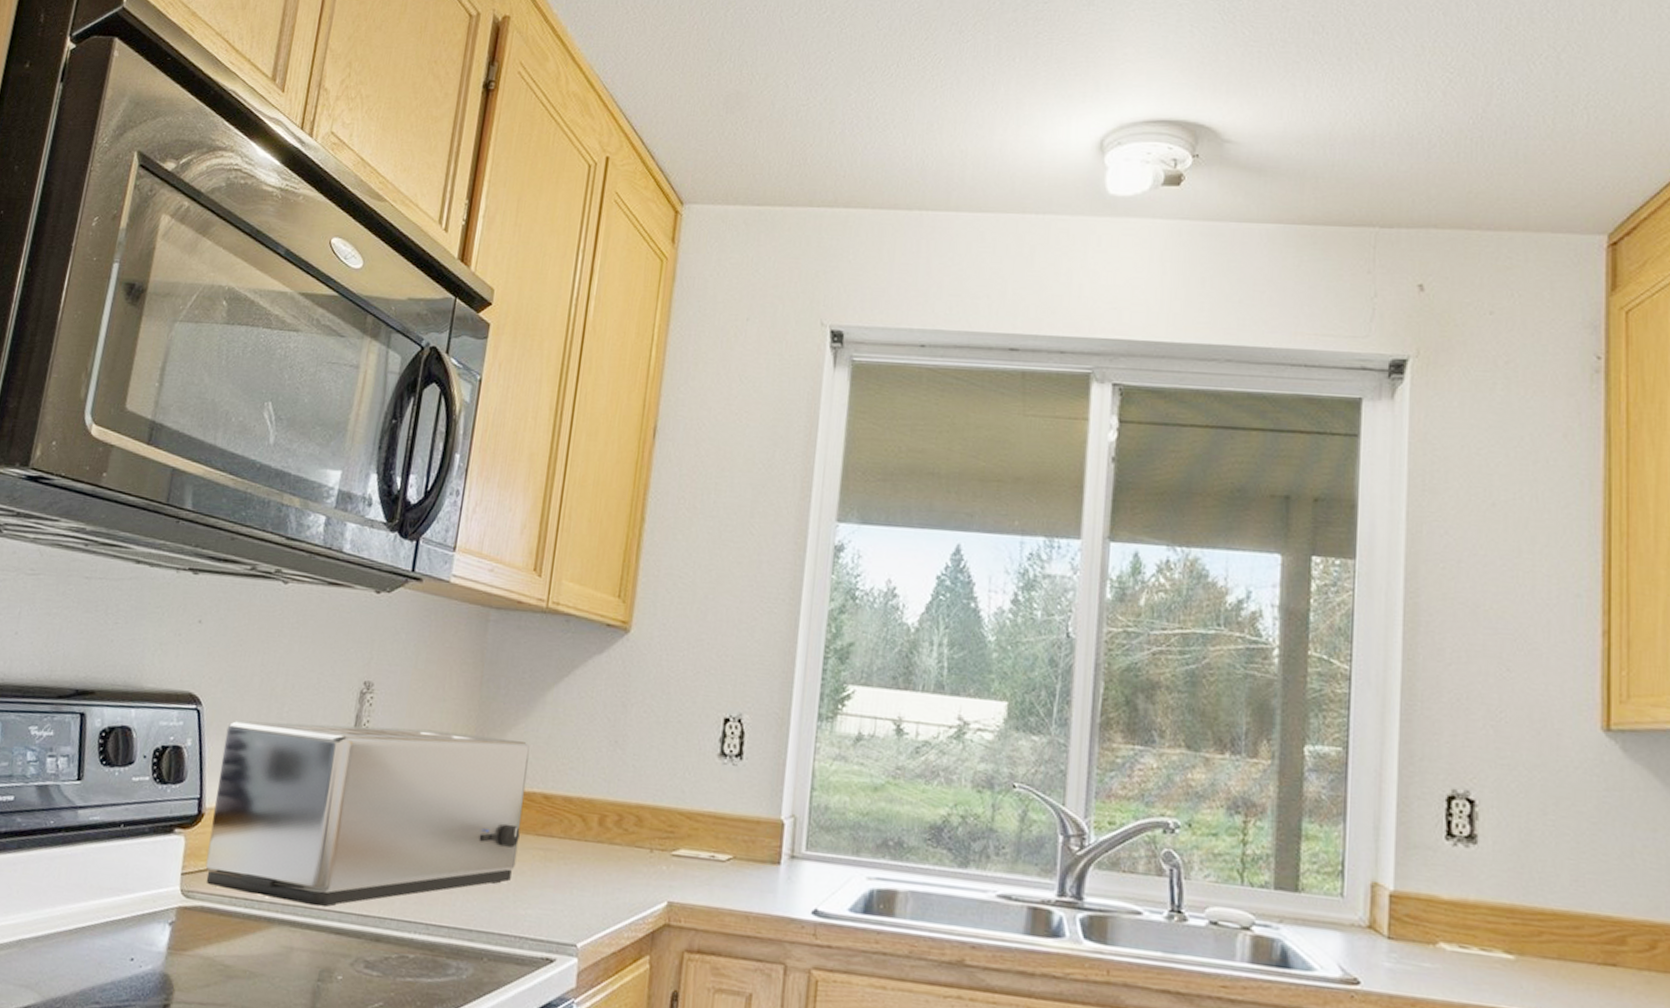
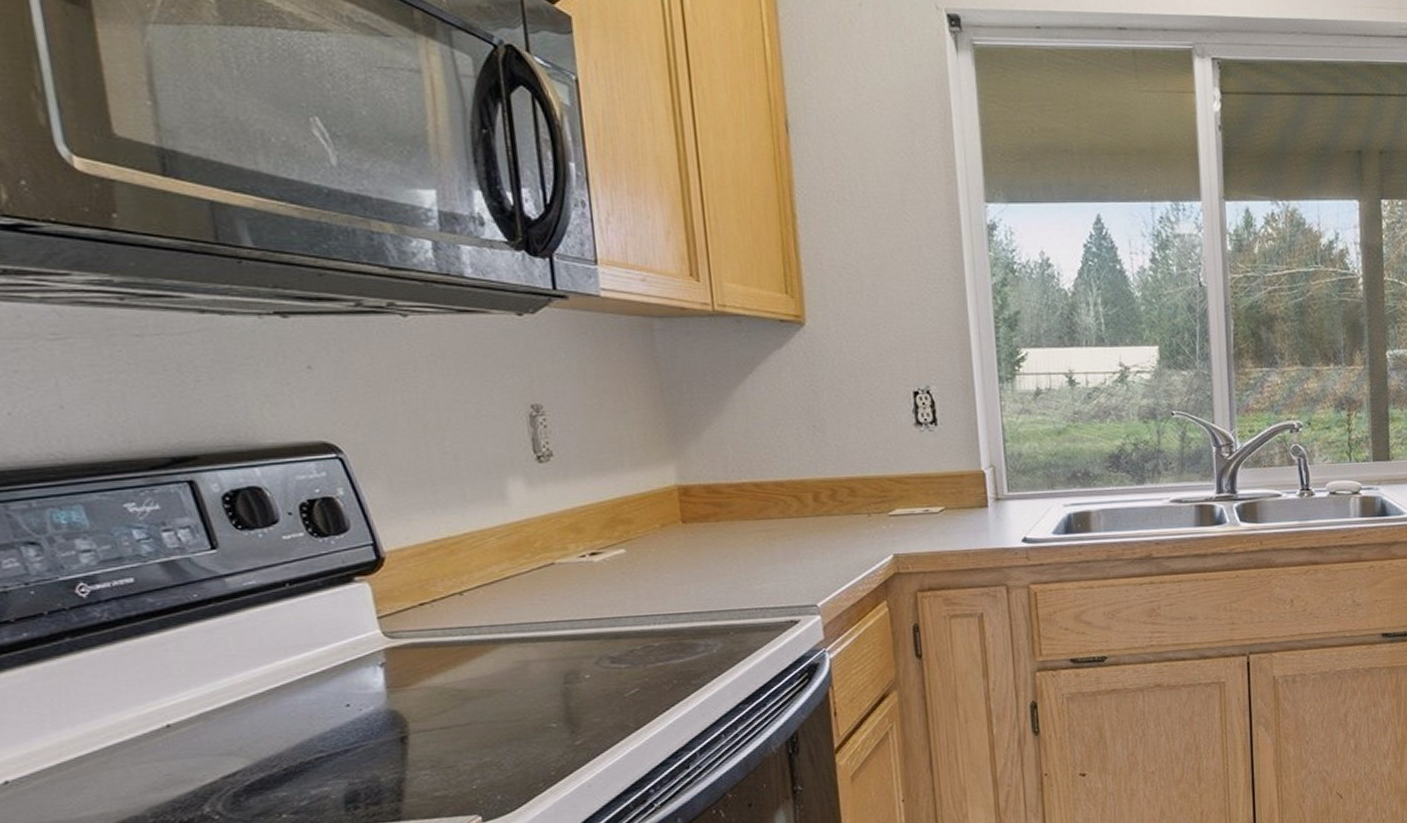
toaster: present [205,720,530,908] -> none [382,438,741,623]

